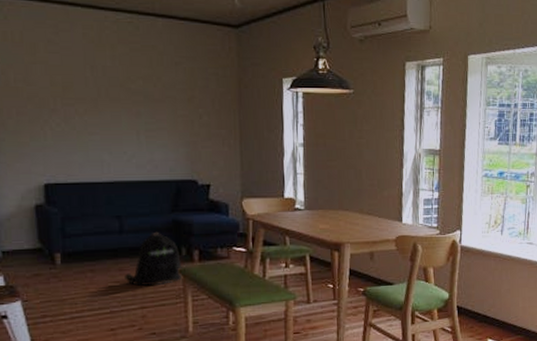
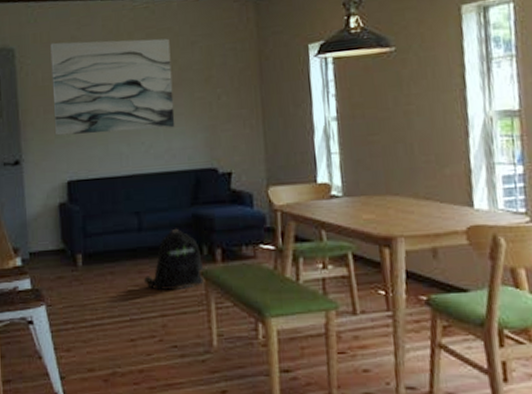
wall art: none [23,43,158,141] -> present [50,38,175,136]

